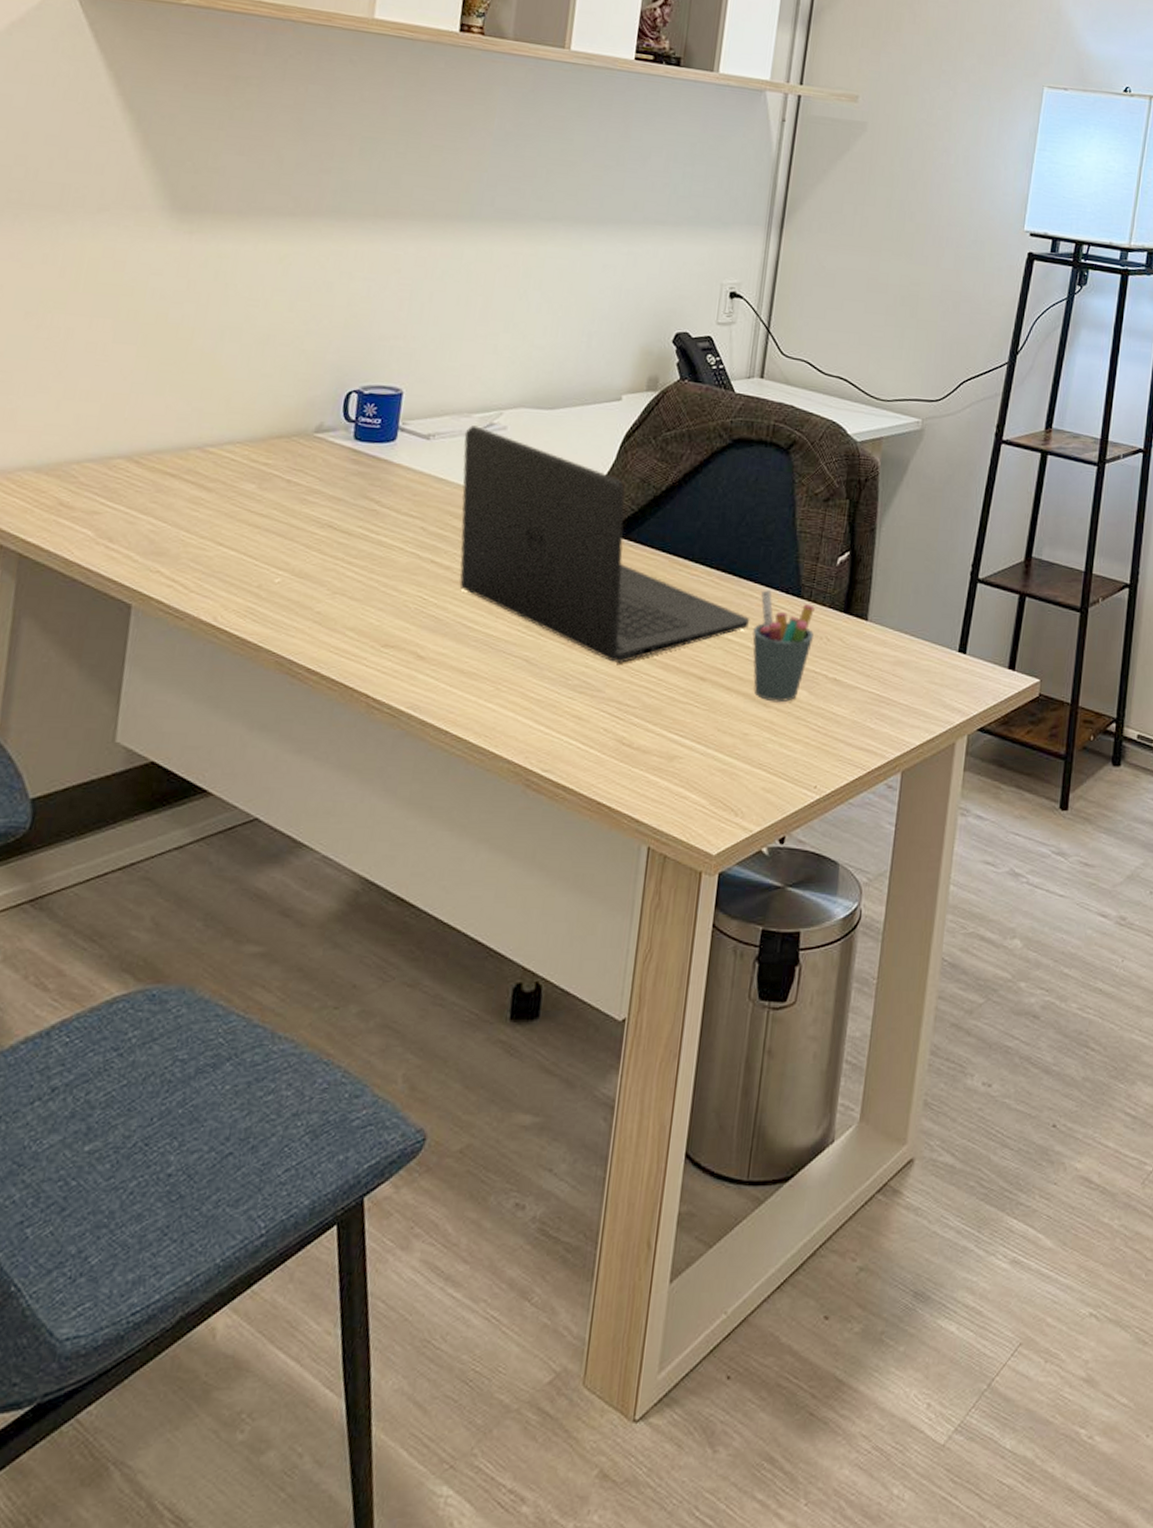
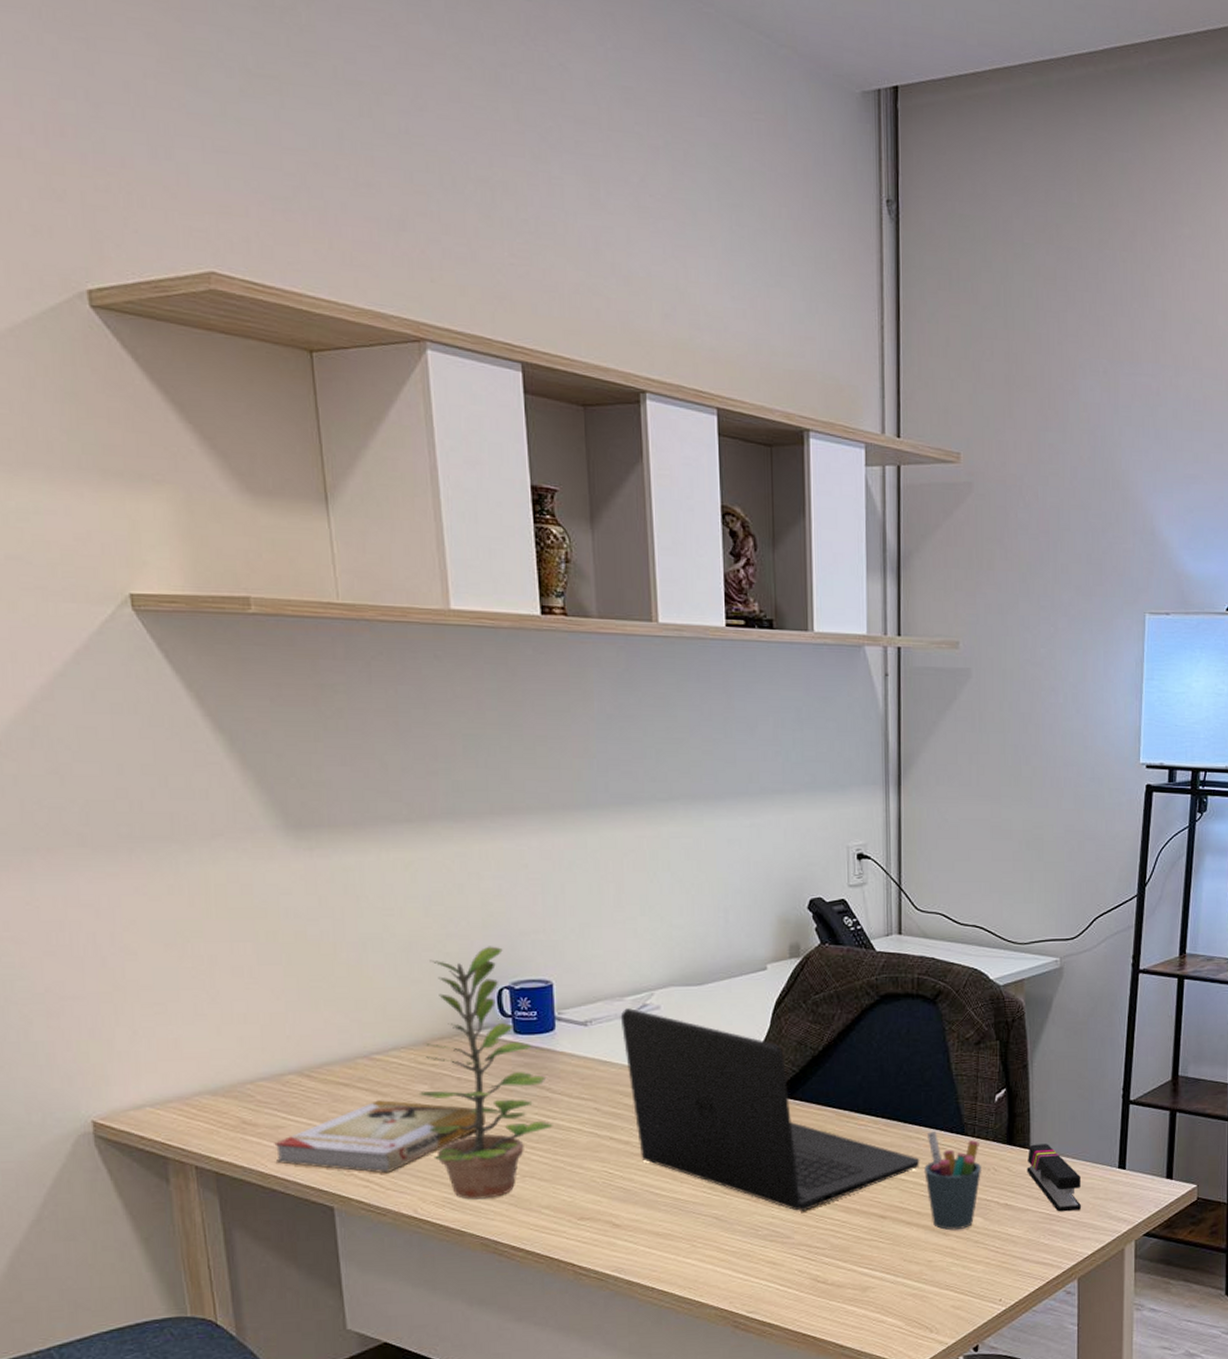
book: none [84,495,308,575] -> present [274,1100,486,1174]
plant: none [244,347,378,613] -> present [418,946,553,1200]
stapler: none [861,615,917,695] -> present [1027,1144,1082,1212]

